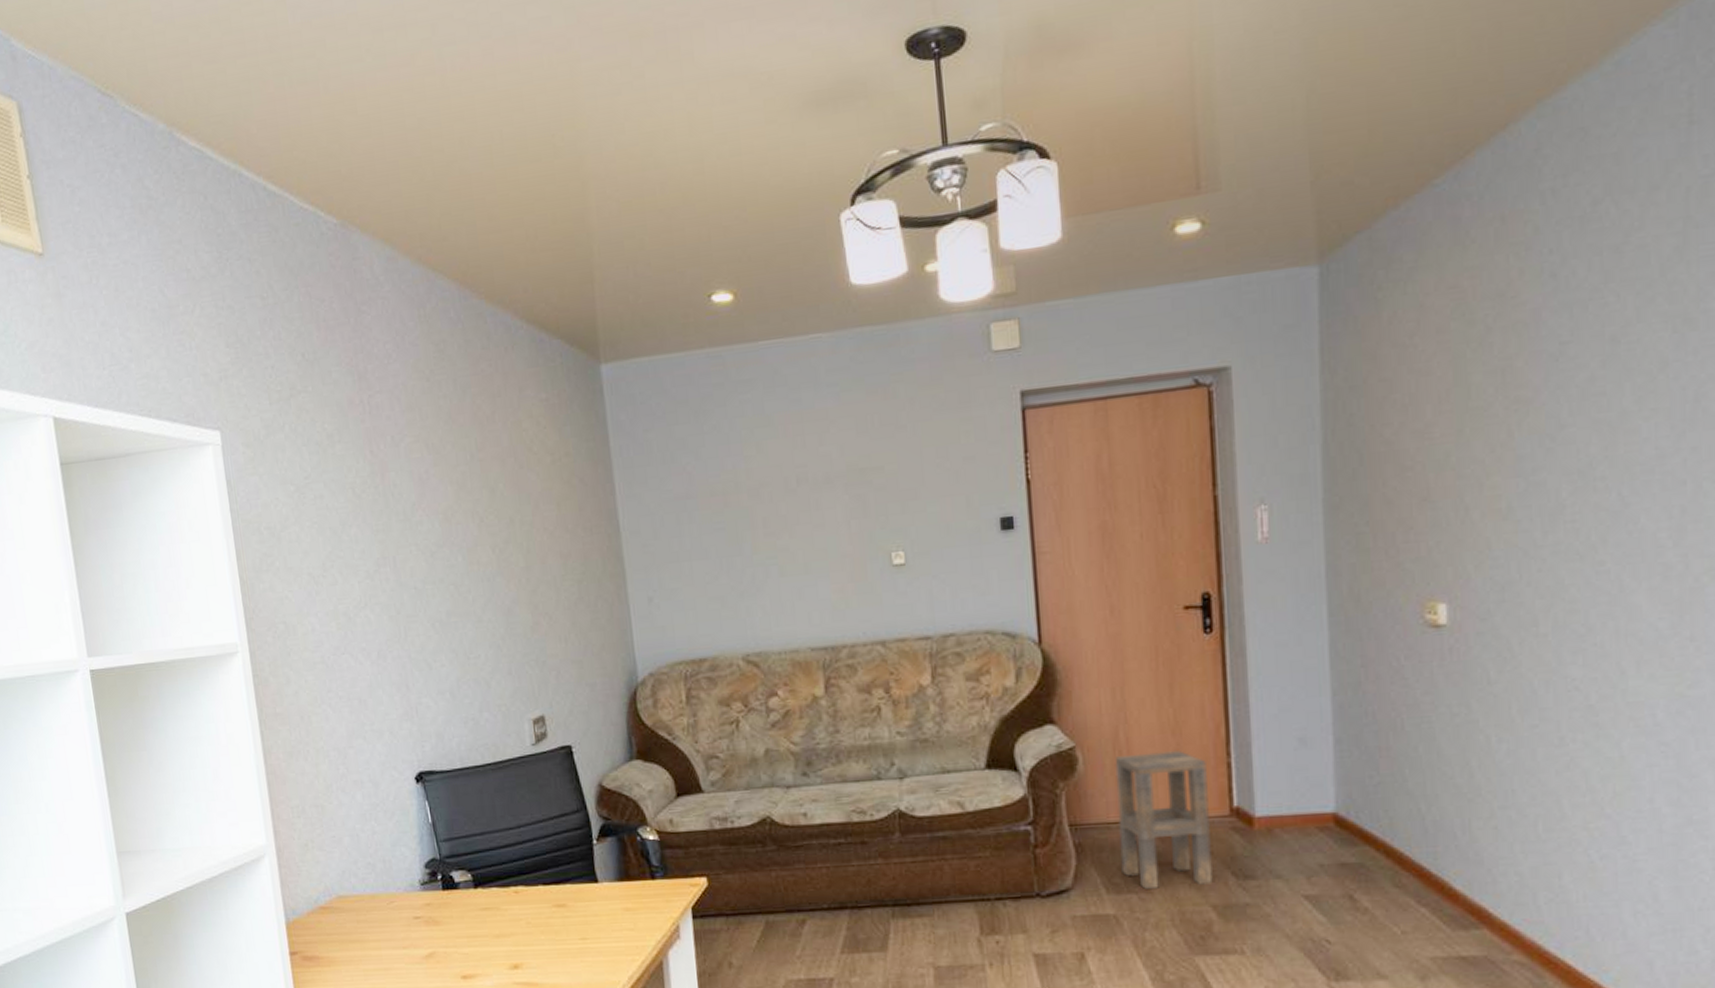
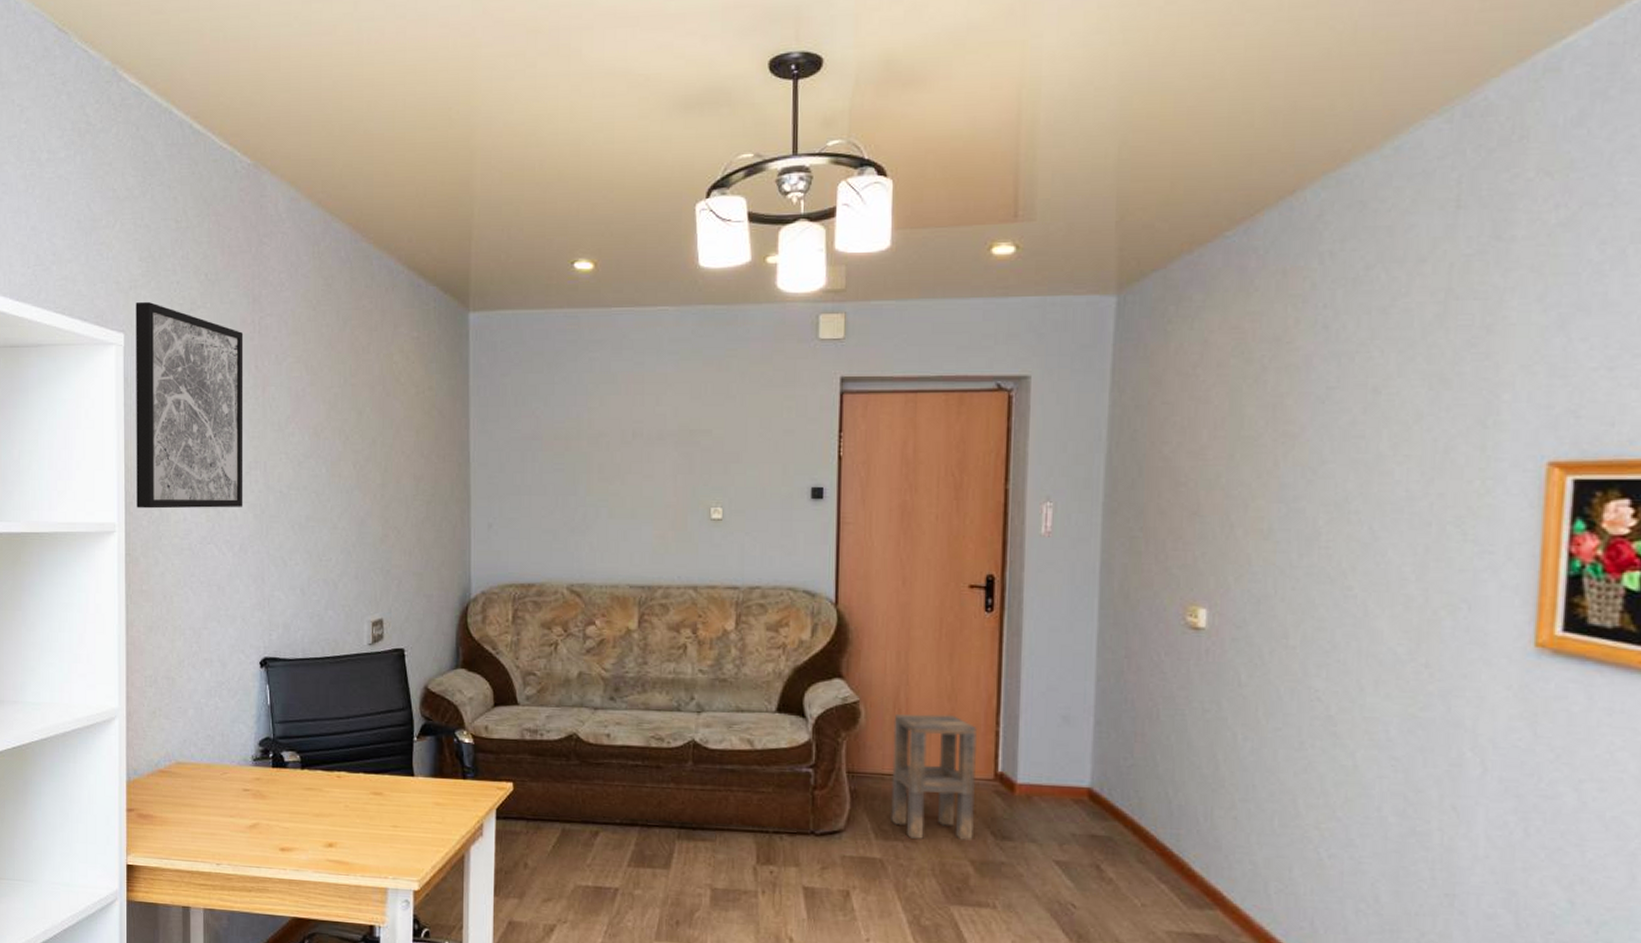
wall art: none [228,392,376,624] -> present [136,302,244,509]

